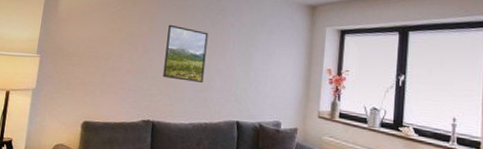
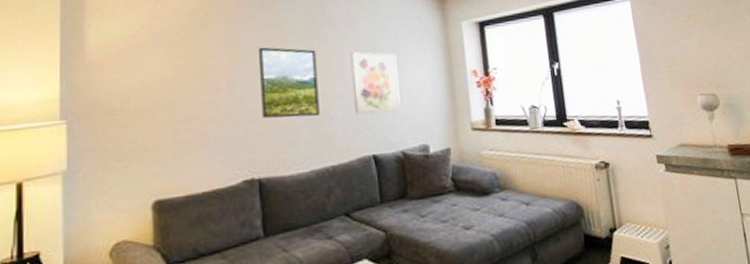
wall art: none [228,39,268,92] -> present [350,52,401,115]

